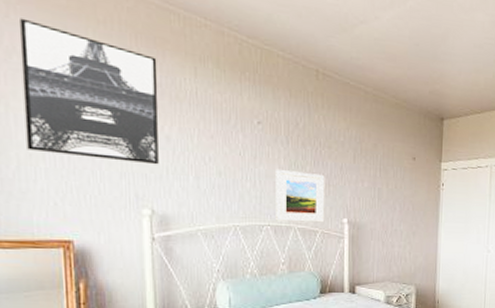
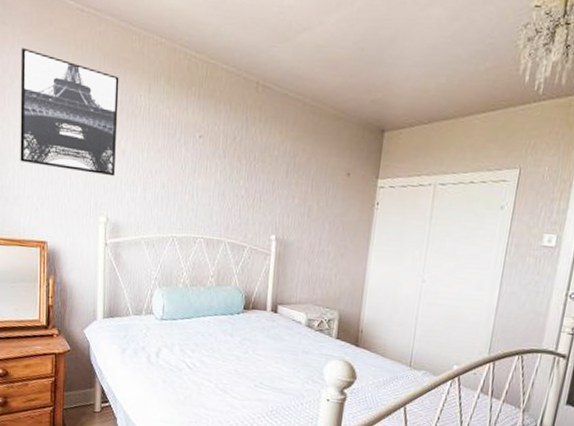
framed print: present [276,168,325,223] -> none [209,182,257,238]

